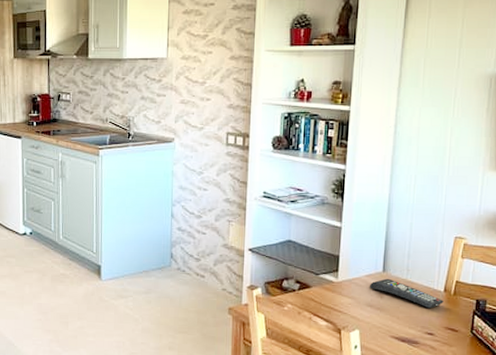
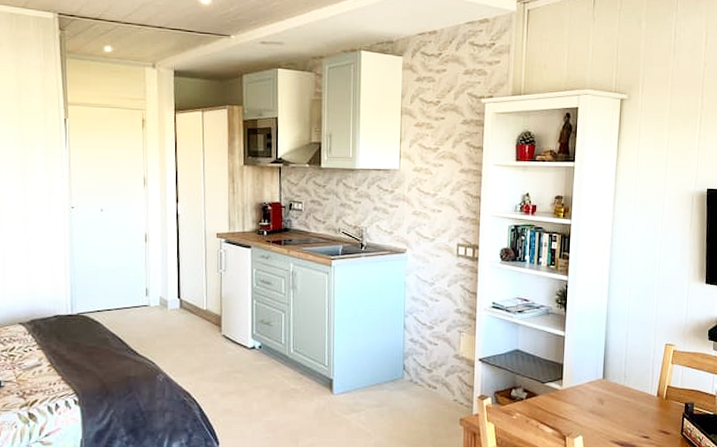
remote control: present [369,278,444,309] -> none [590,385,657,413]

